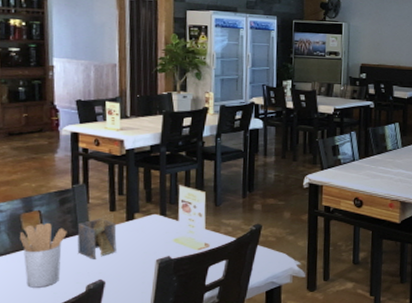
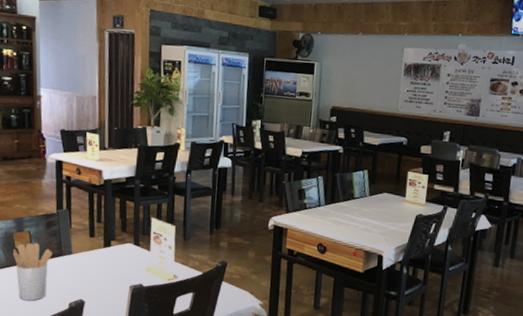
napkin holder: present [77,213,117,259] -> none [61,238,95,280]

